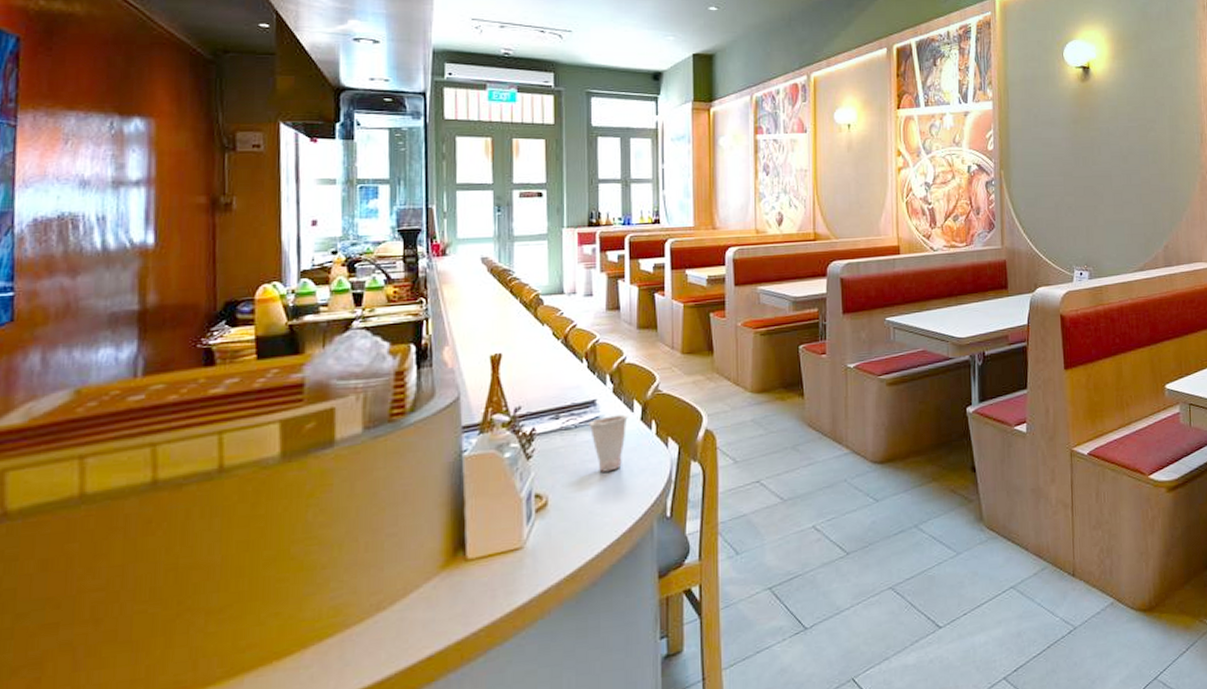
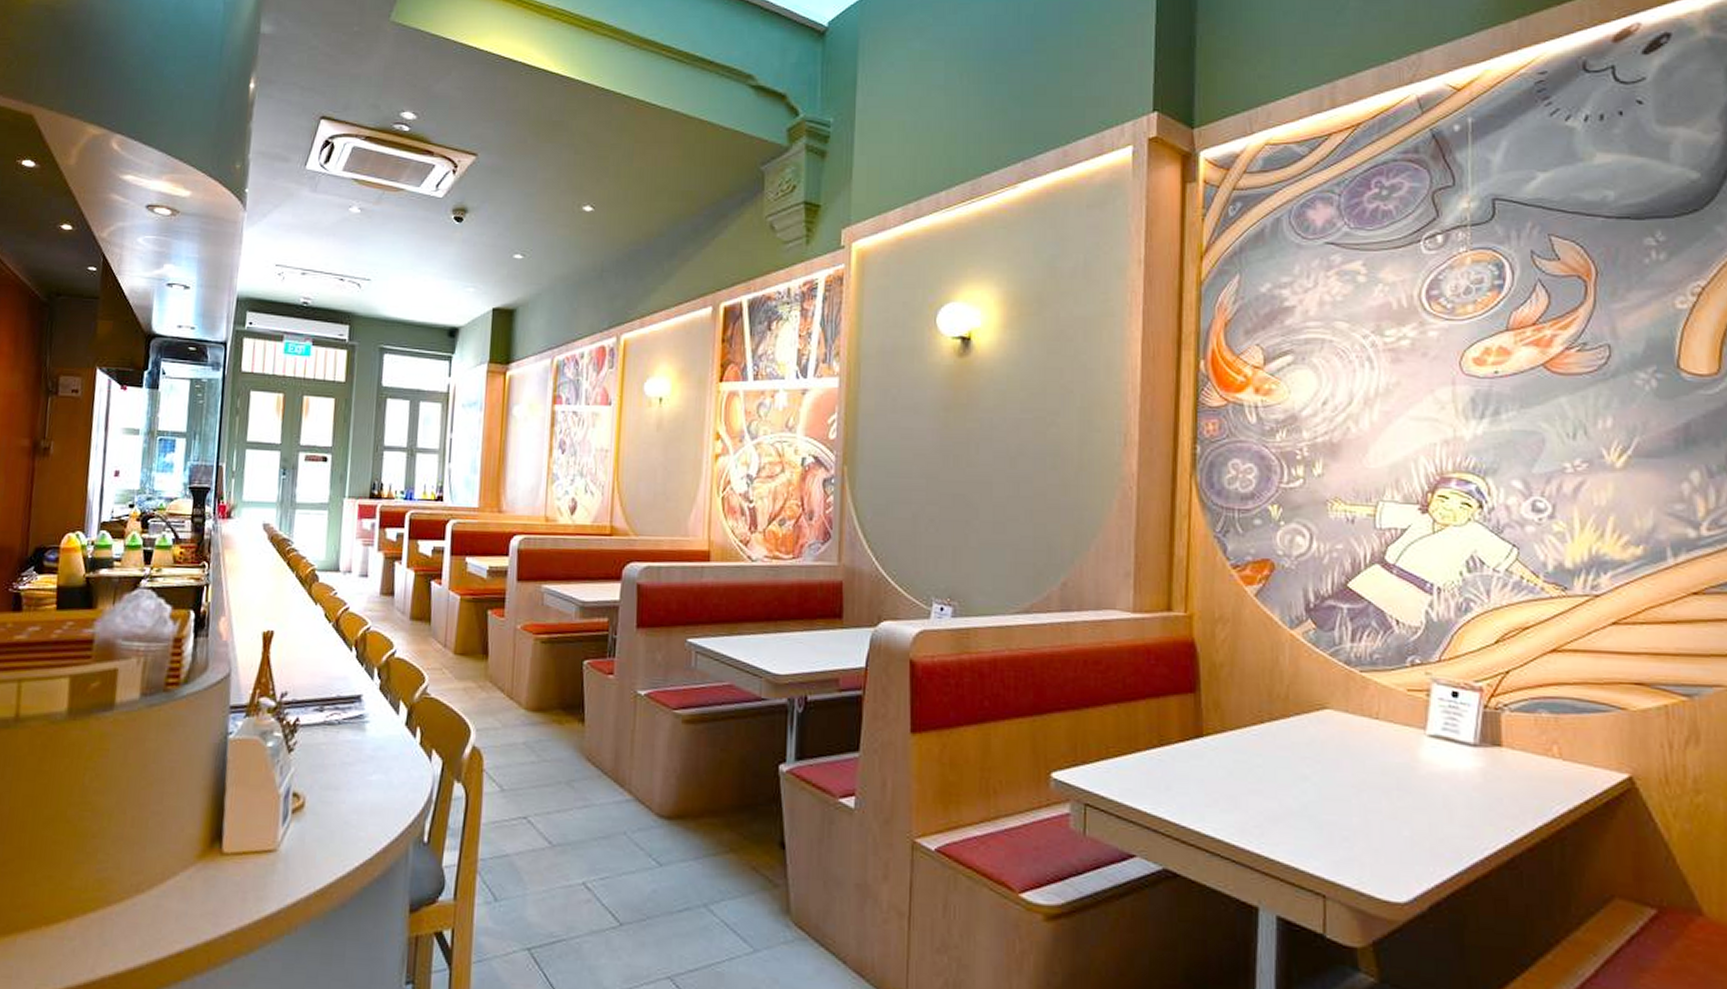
cup: present [589,414,628,472] -> none [352,715,393,779]

